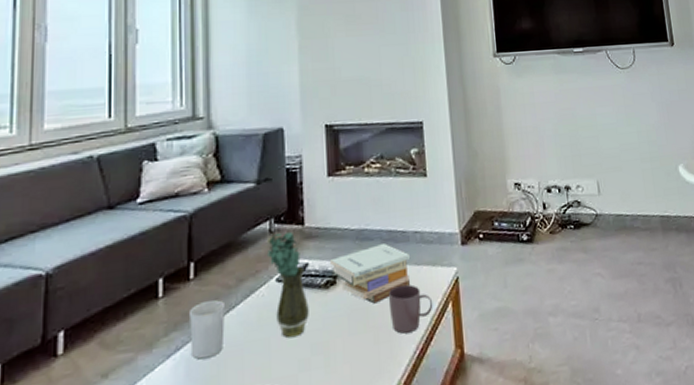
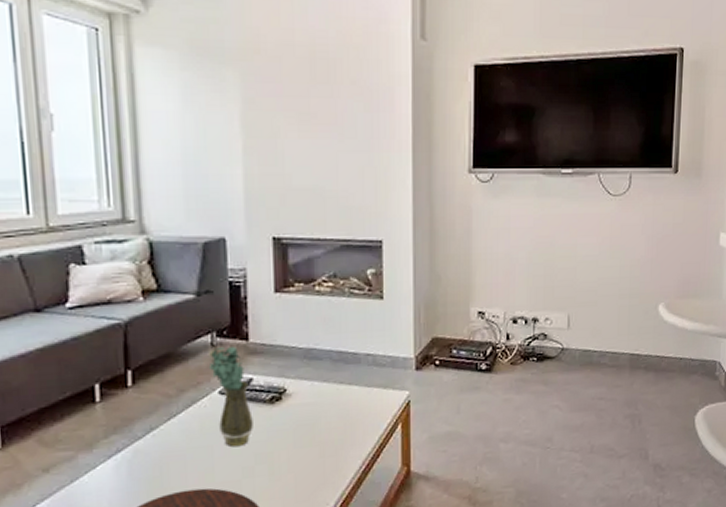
candle holder: present [188,300,226,360] -> none [128,407,167,461]
books: present [331,243,411,304] -> none [276,364,361,421]
mug: present [388,284,433,334] -> none [335,404,382,450]

